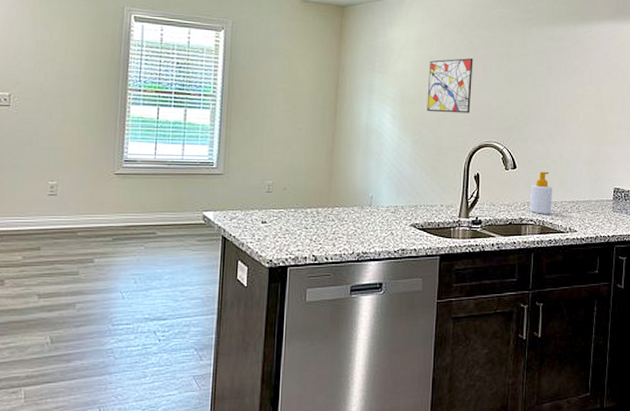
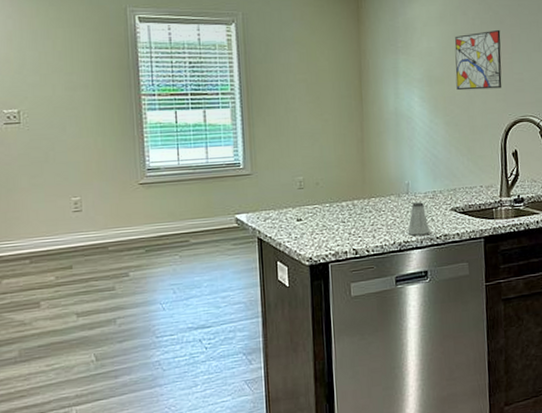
saltshaker: none [367,215,388,247] -> present [407,202,430,236]

